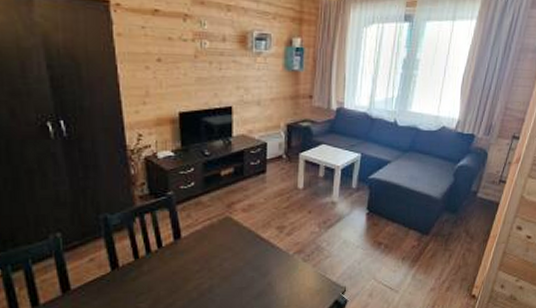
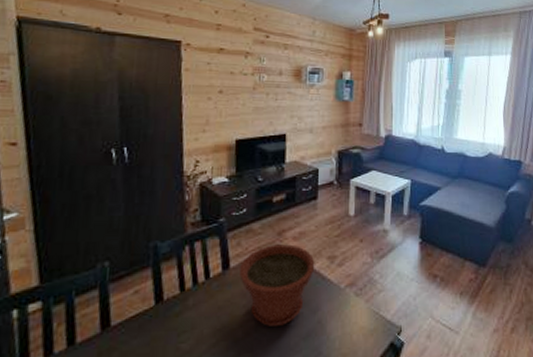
plant pot: none [191,216,265,289] -> present [240,244,315,327]

